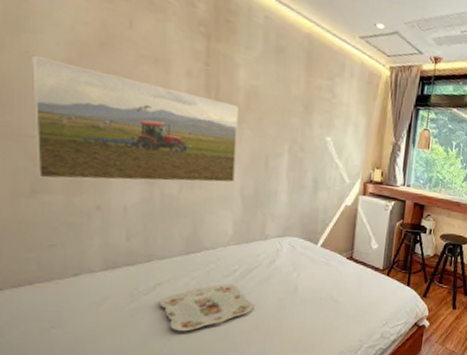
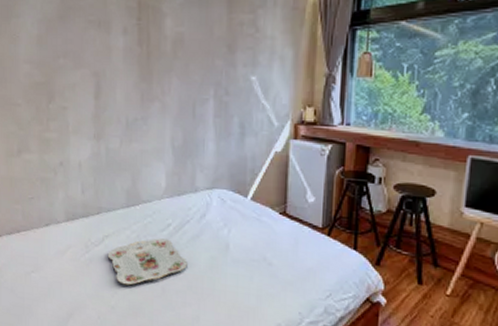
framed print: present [32,56,239,183] -> none [17,37,167,140]

